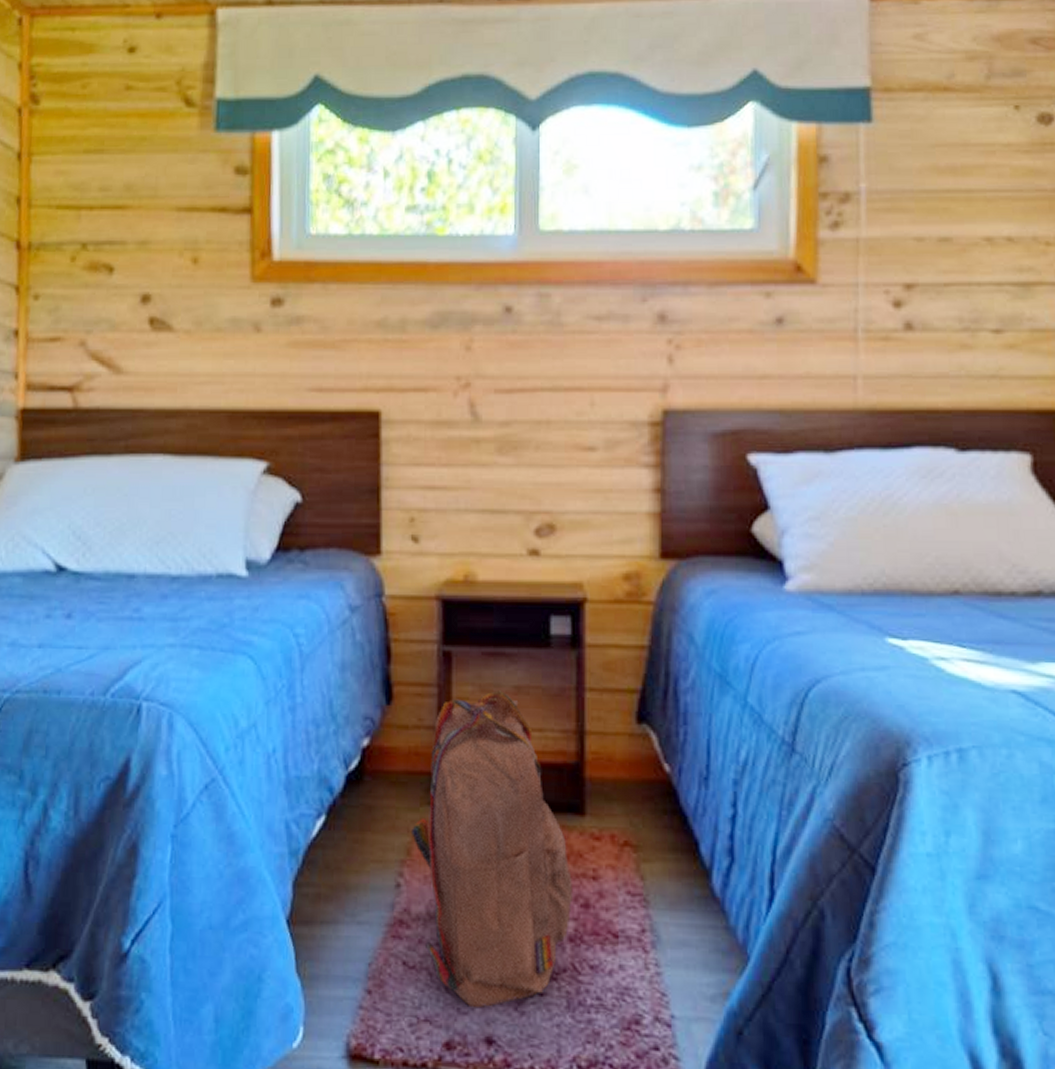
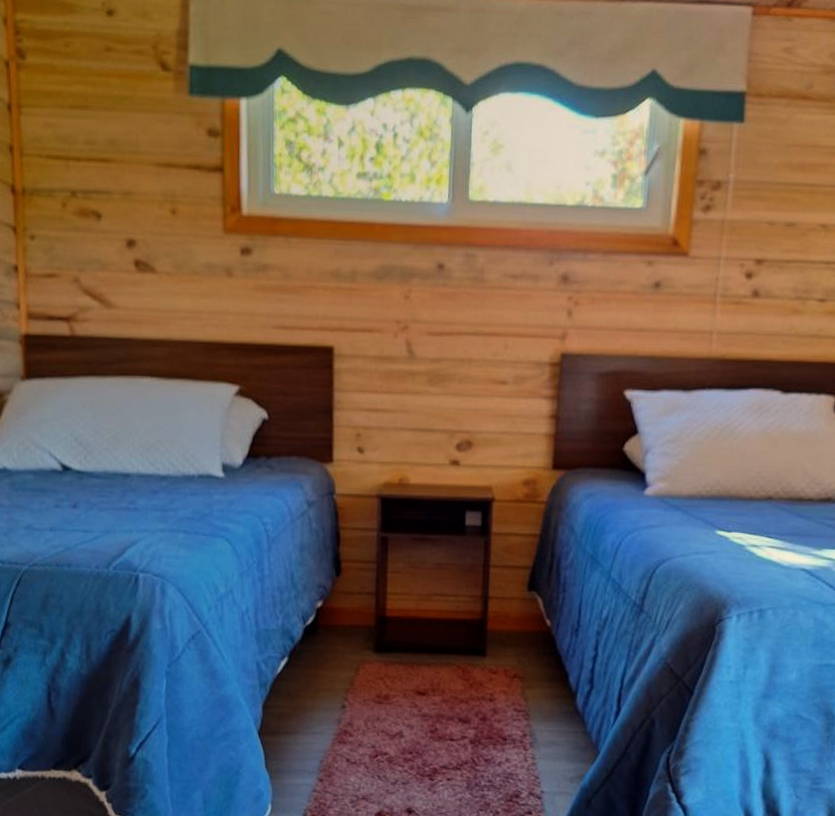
backpack: present [412,690,572,1008] -> none [355,566,474,790]

